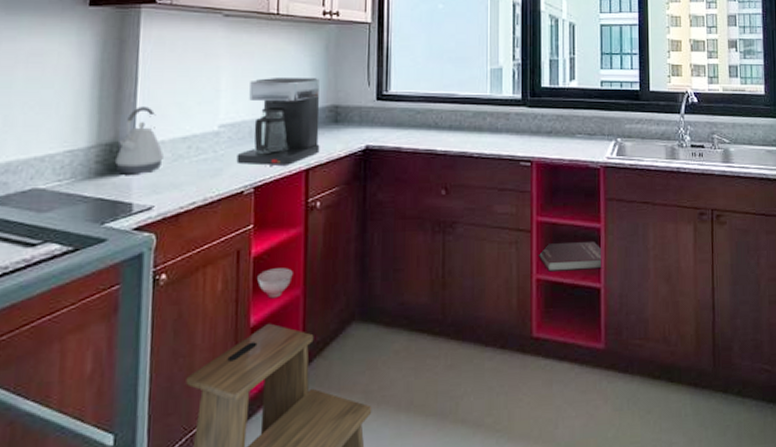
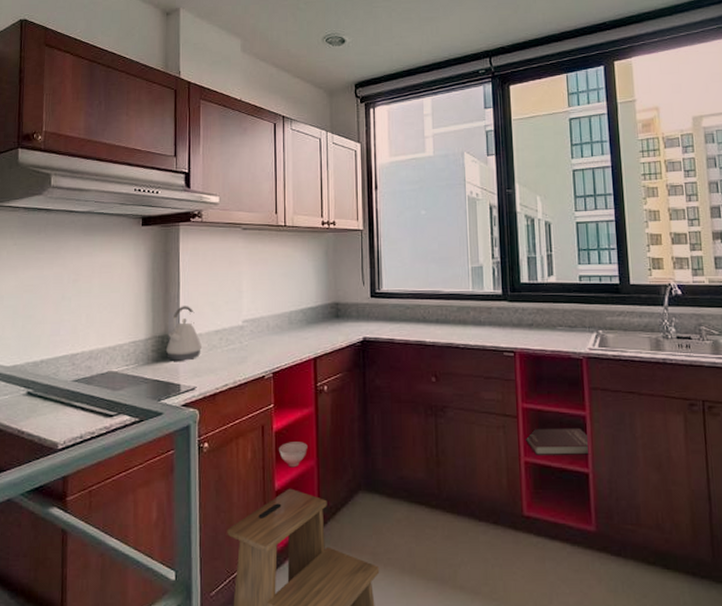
coffee maker: present [236,76,320,167] -> none [258,279,325,356]

